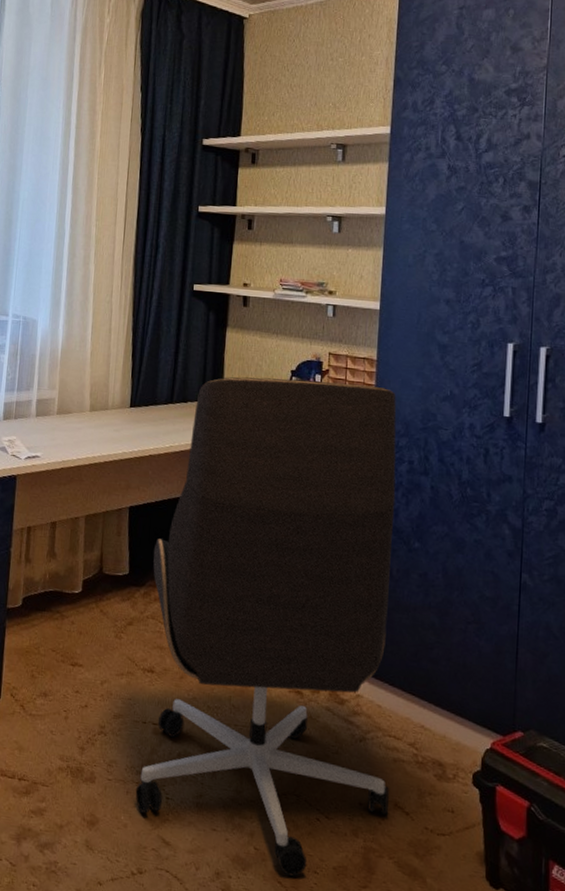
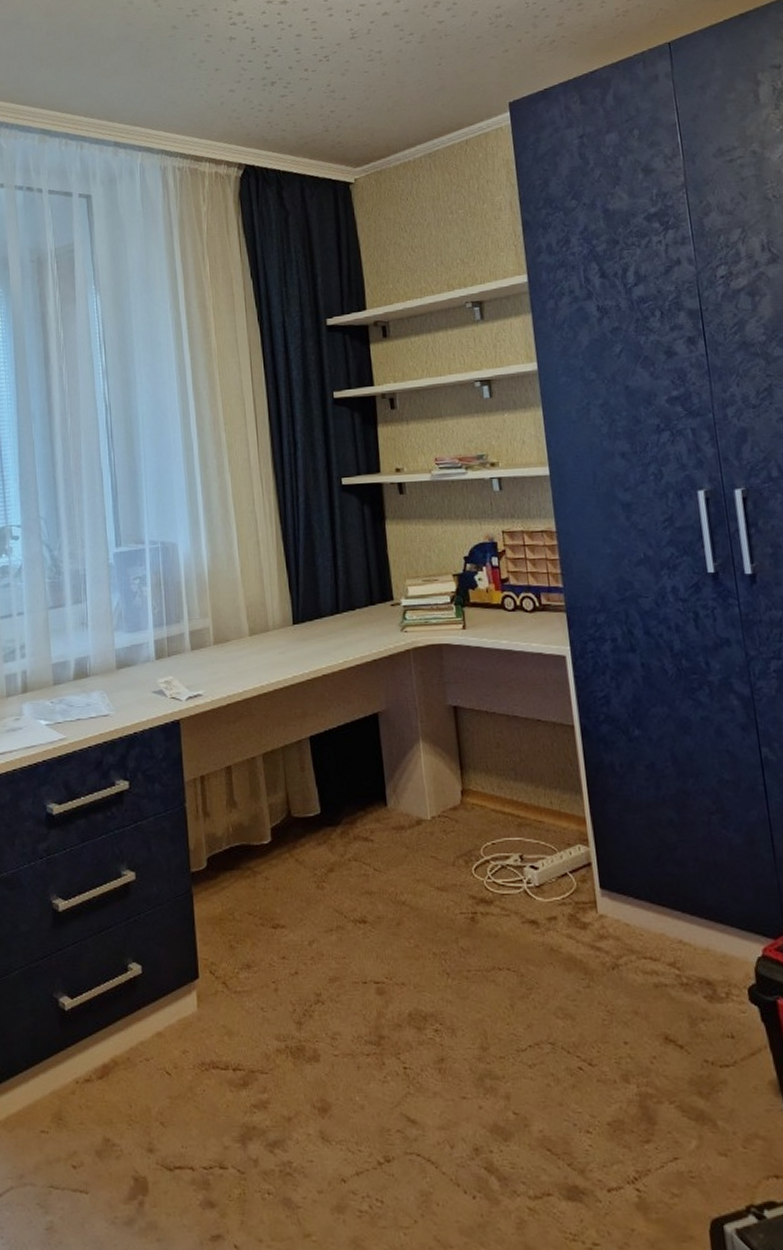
office chair: present [135,377,397,877] -> none [343,560,659,1141]

